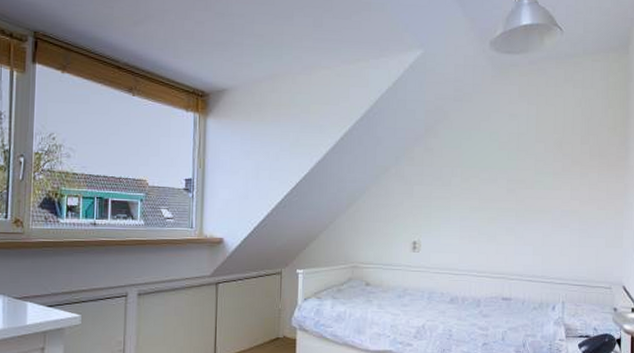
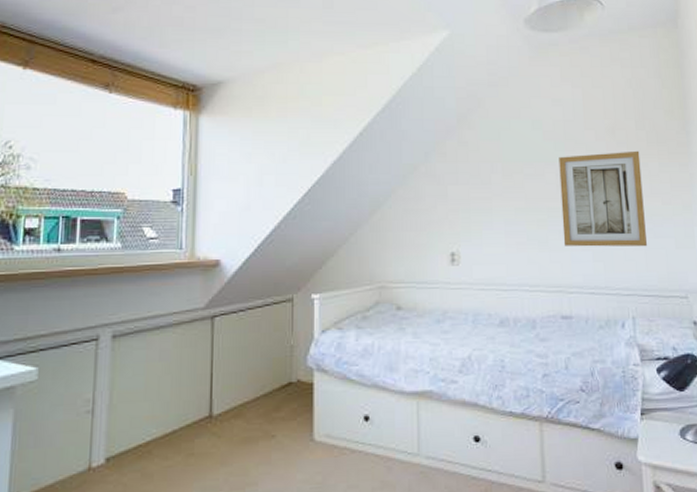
wall art: none [509,162,582,245] -> present [559,150,647,247]

